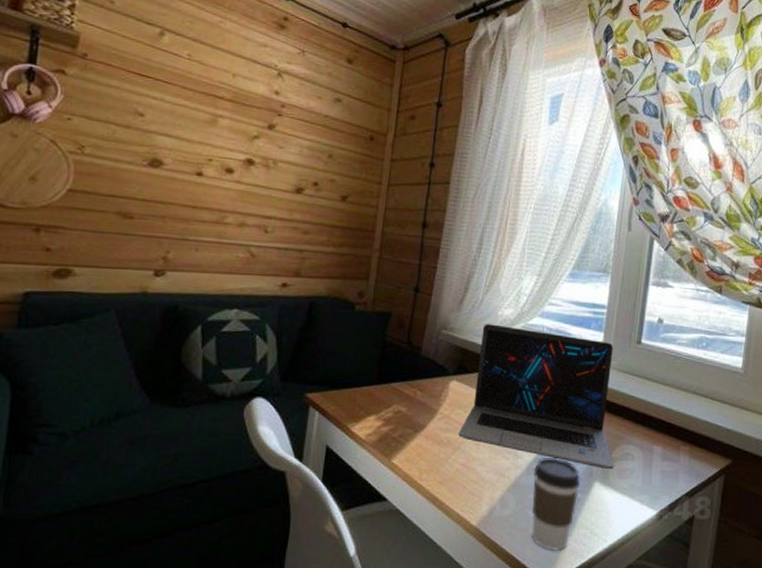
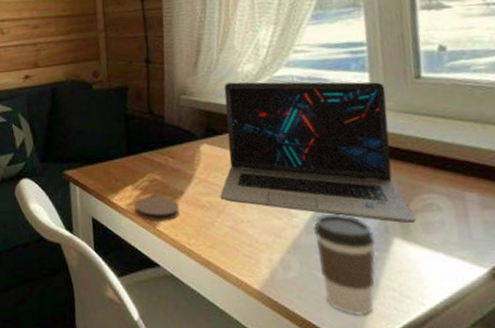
coaster: none [373,429,419,455] -> present [134,197,180,222]

